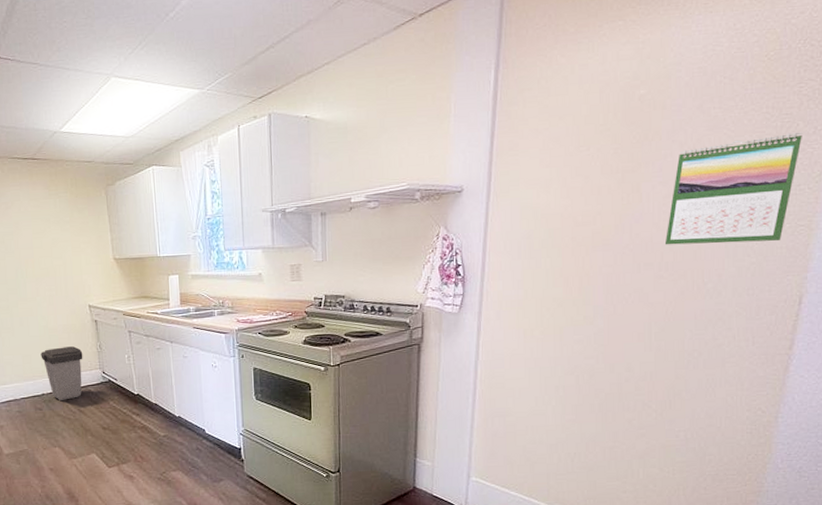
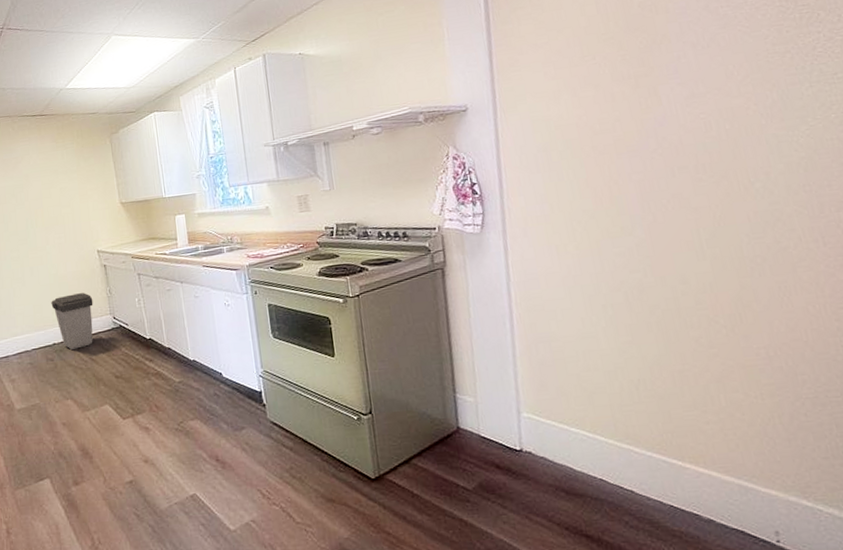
calendar: present [664,133,803,245] -> none [693,22,830,147]

